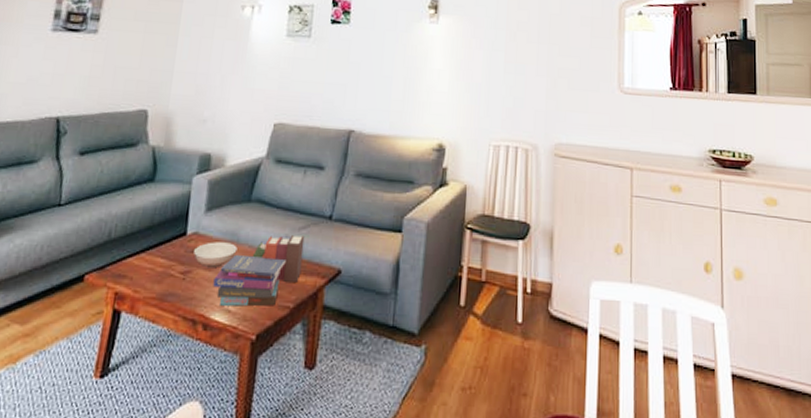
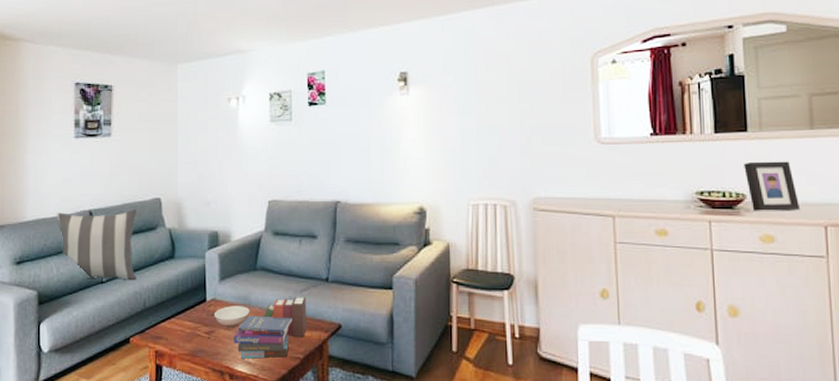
pillow: none [12,116,117,205] -> present [56,209,137,281]
picture frame: none [753,124,801,176] -> present [744,161,801,211]

